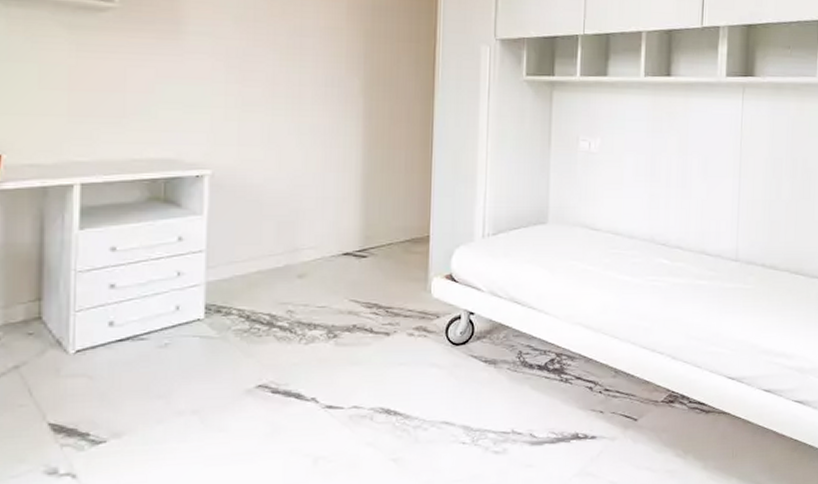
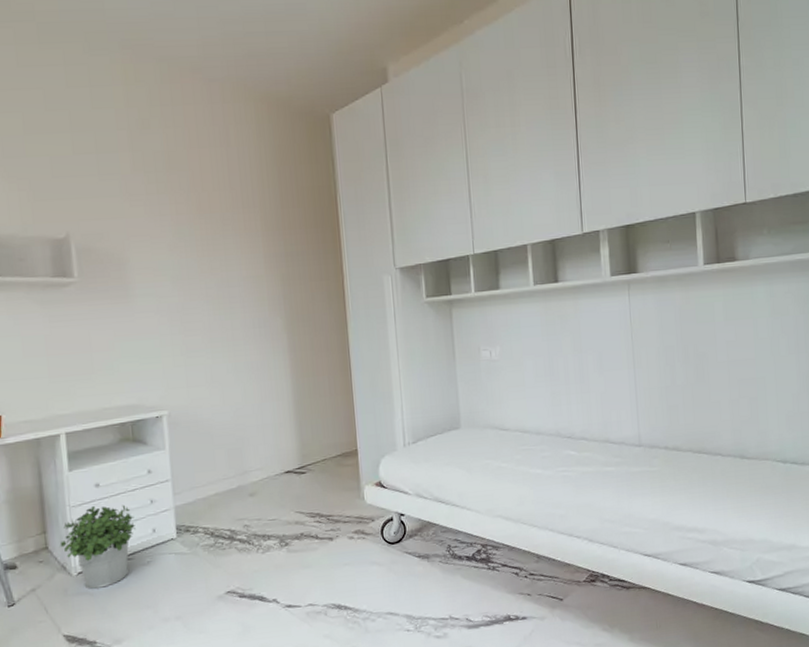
potted plant: none [57,273,155,371] -> present [60,505,136,589]

